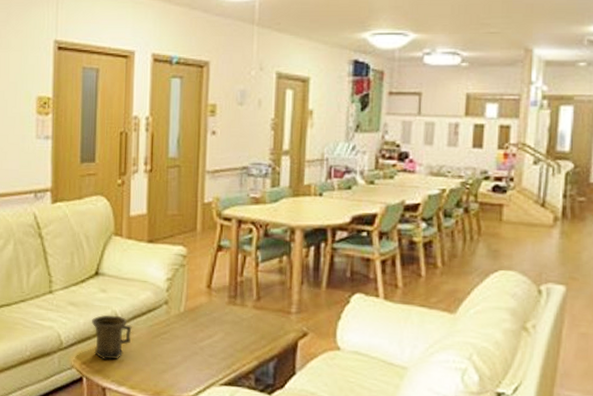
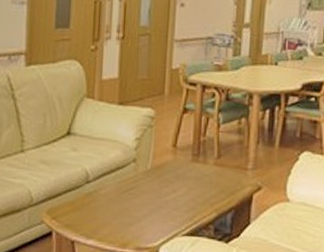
mug: present [92,315,132,360] -> none [62,172,101,215]

